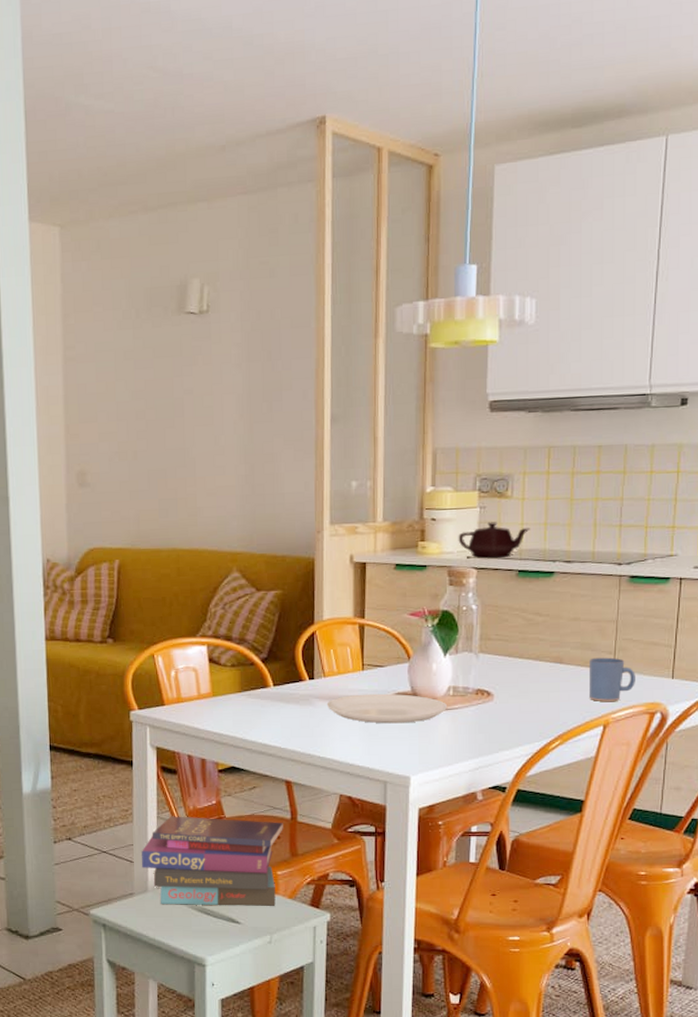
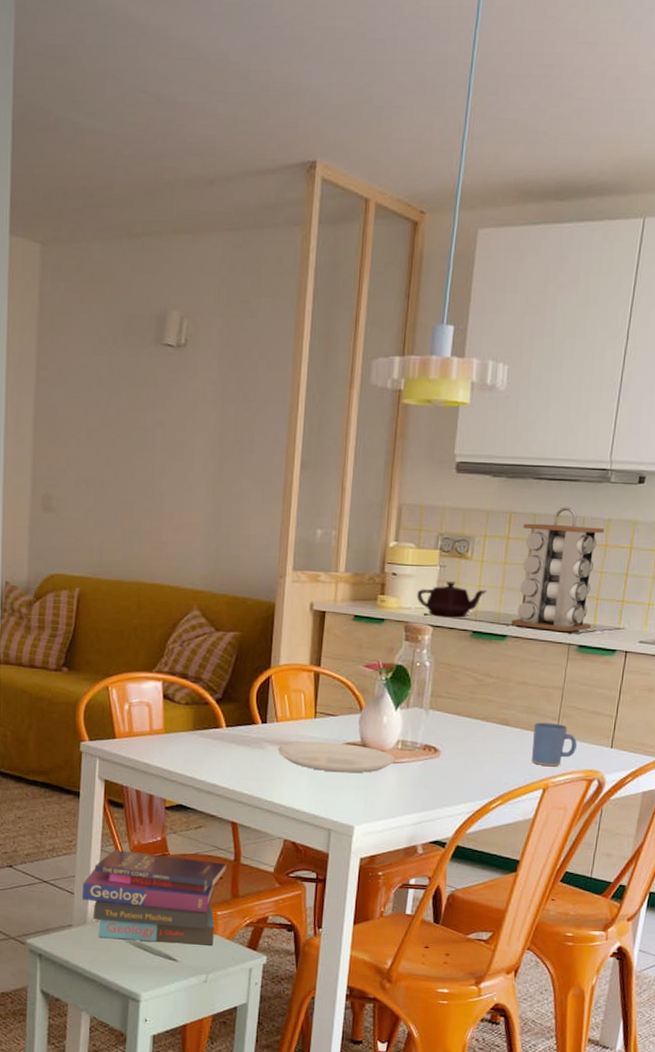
spice rack: none [557,436,649,565] -> present [511,506,605,633]

